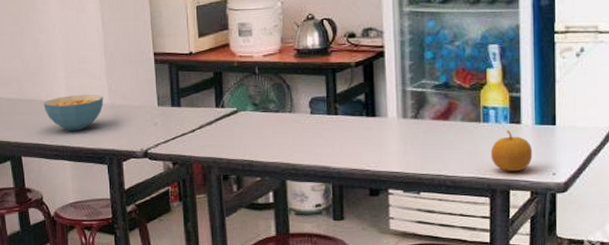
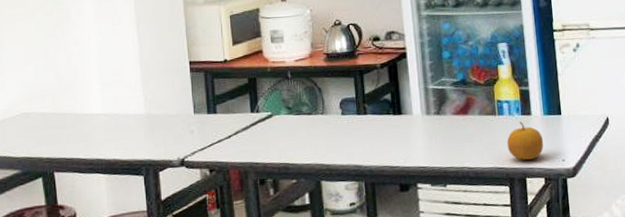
cereal bowl: present [43,94,104,131] -> none [77,105,140,144]

